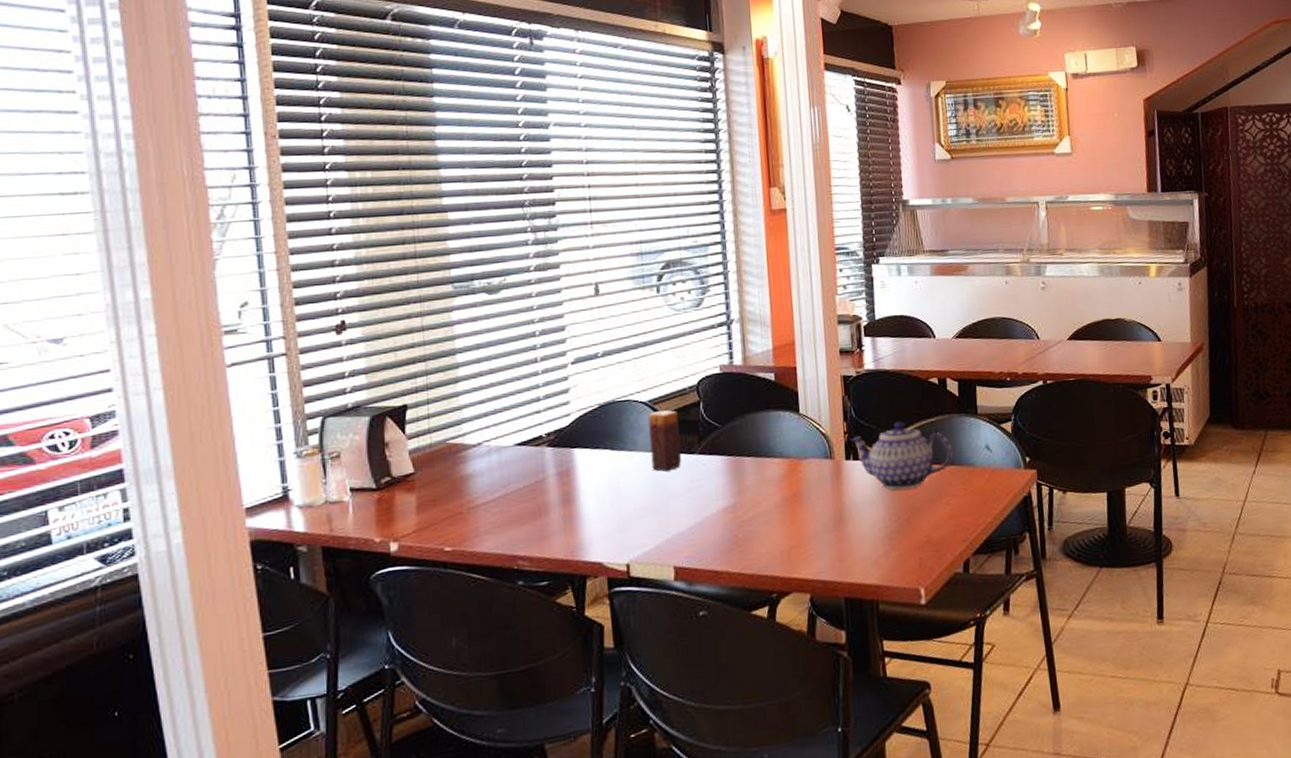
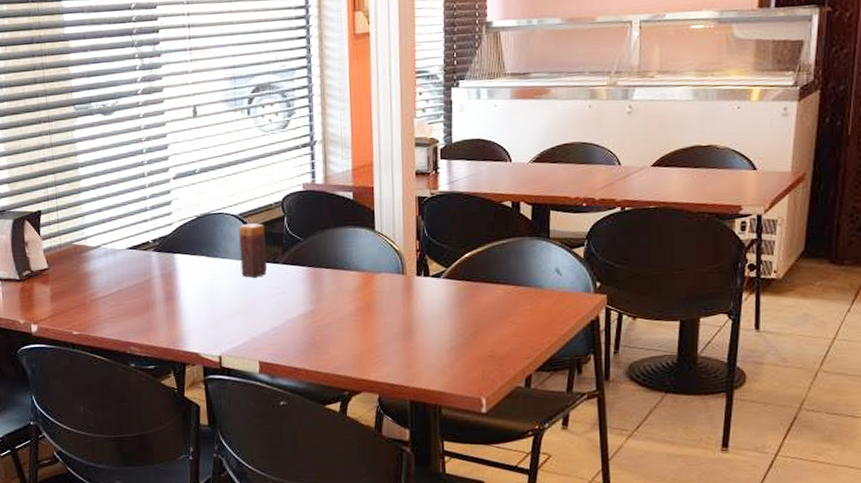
teapot: present [850,421,953,490] -> none [422,242,522,306]

